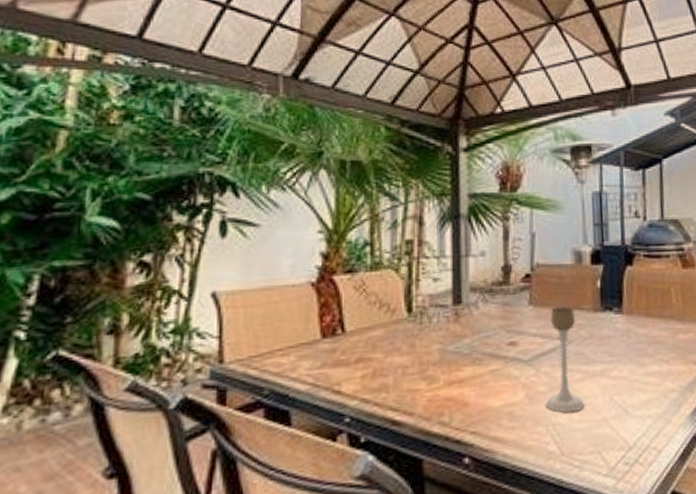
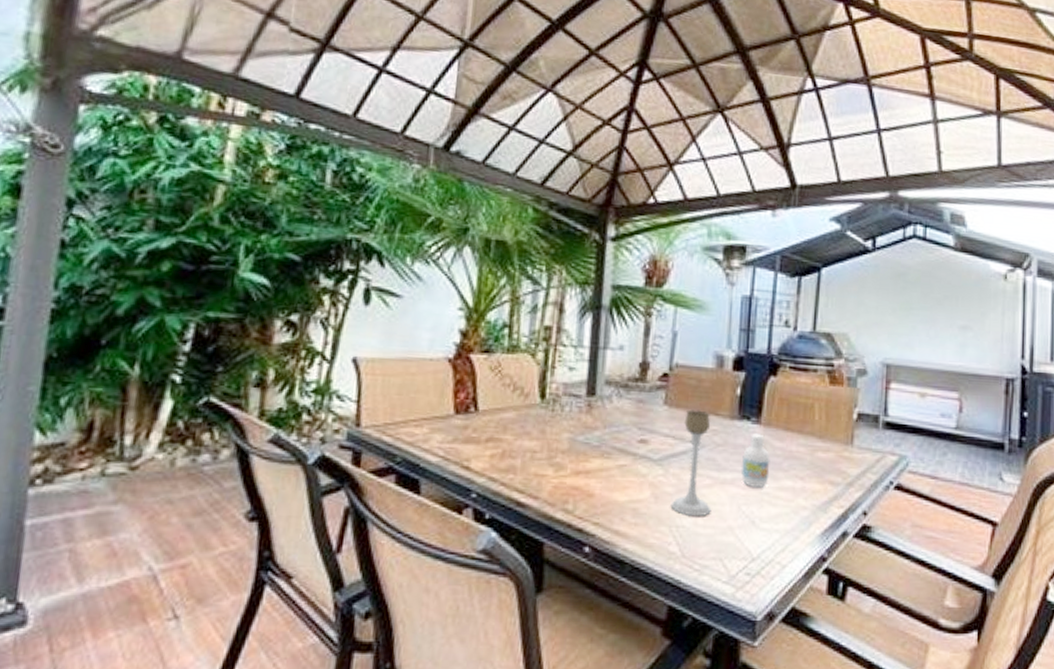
bottle: none [608,323,637,376] -> present [740,433,770,488]

